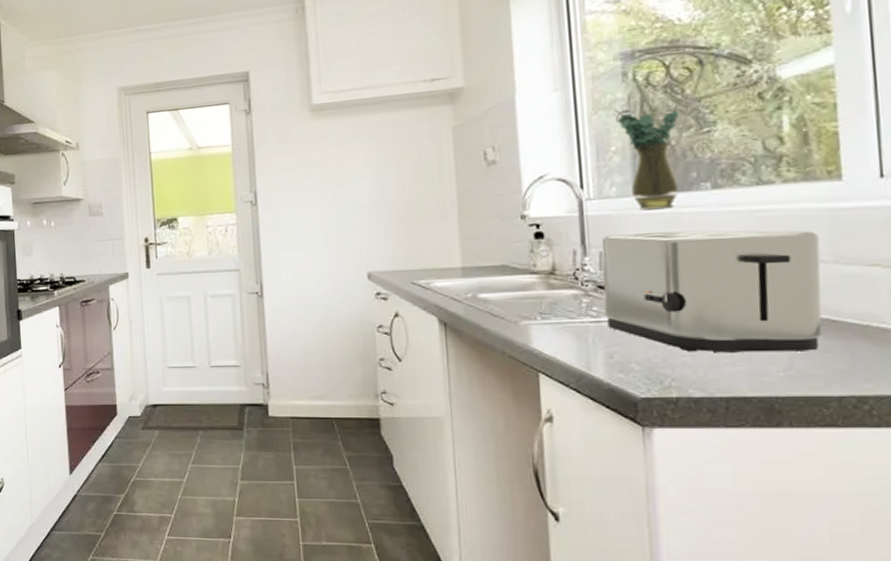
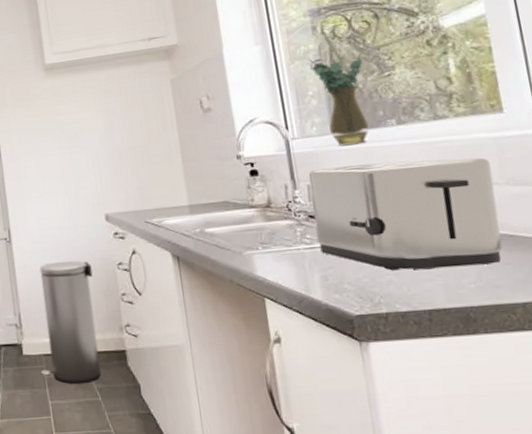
pedal bin: none [286,320,352,451] -> present [39,260,101,385]

